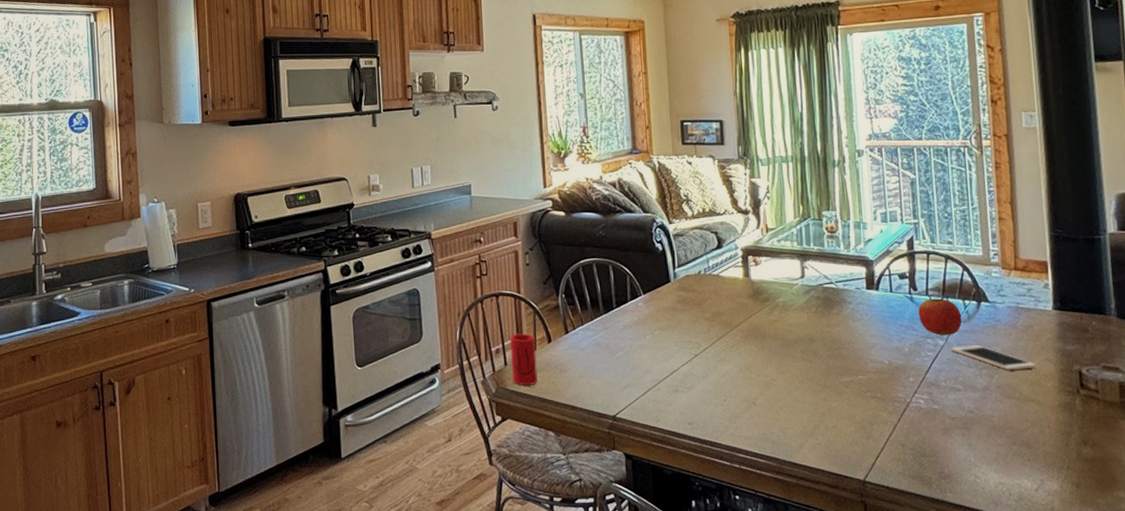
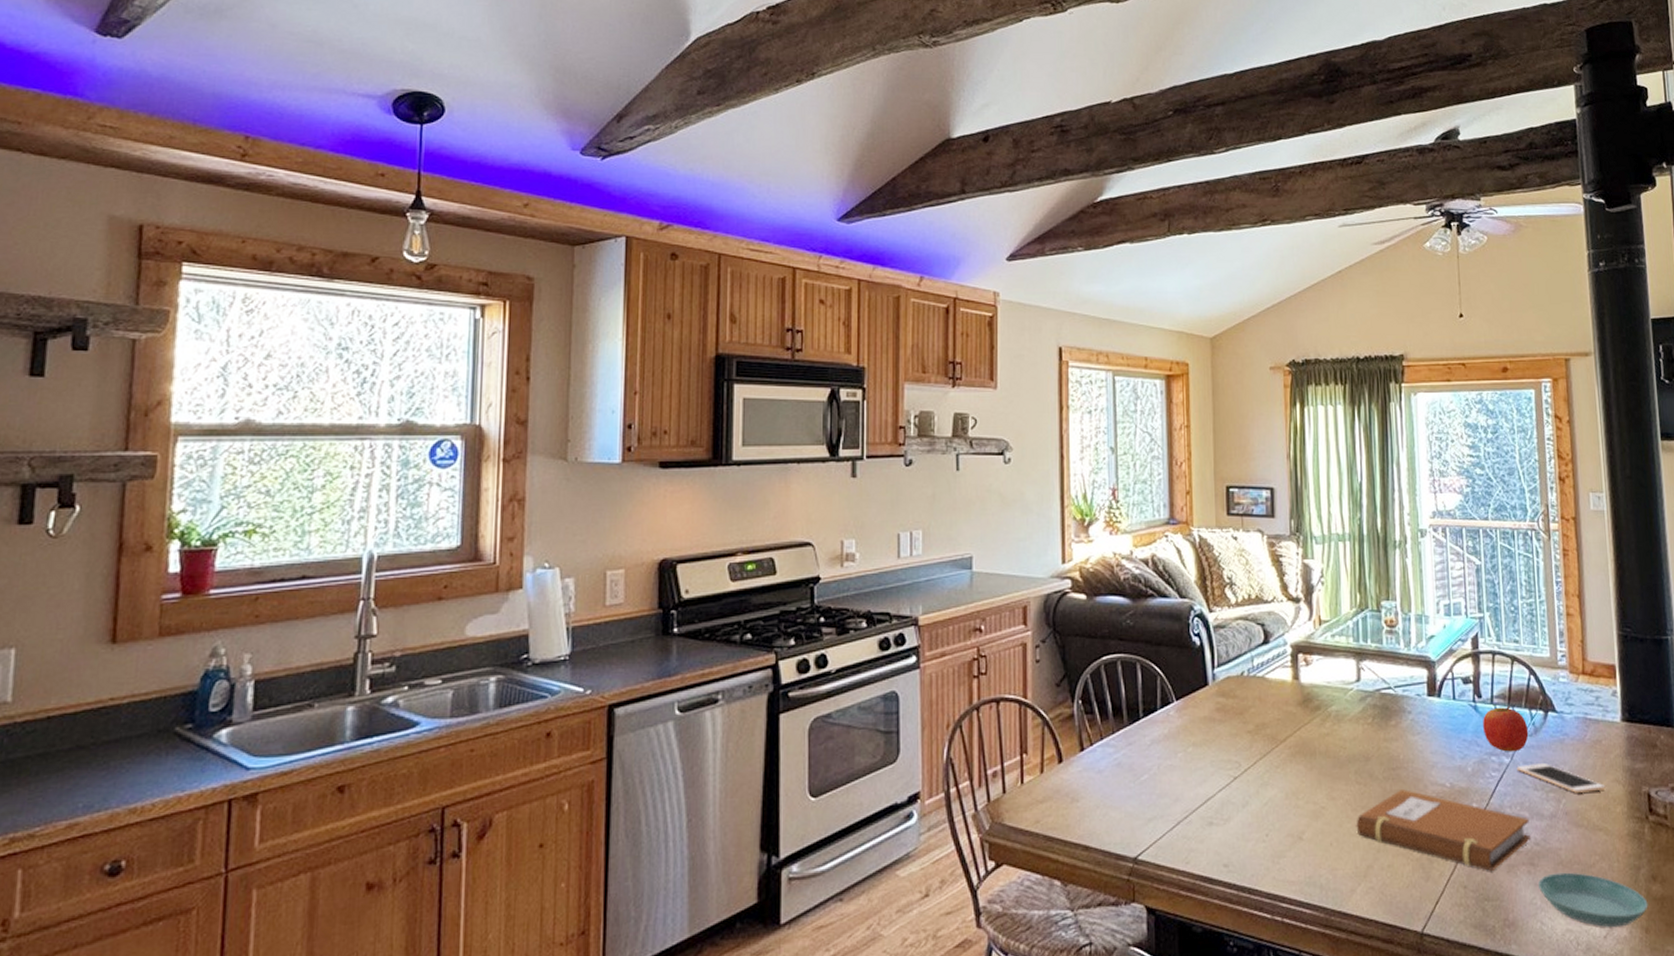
cup: present [510,333,538,385] -> none [1011,750,1043,820]
notebook: none [803,366,964,433] -> present [1356,789,1530,871]
saucer: none [972,435,1079,483] -> present [1538,872,1648,928]

